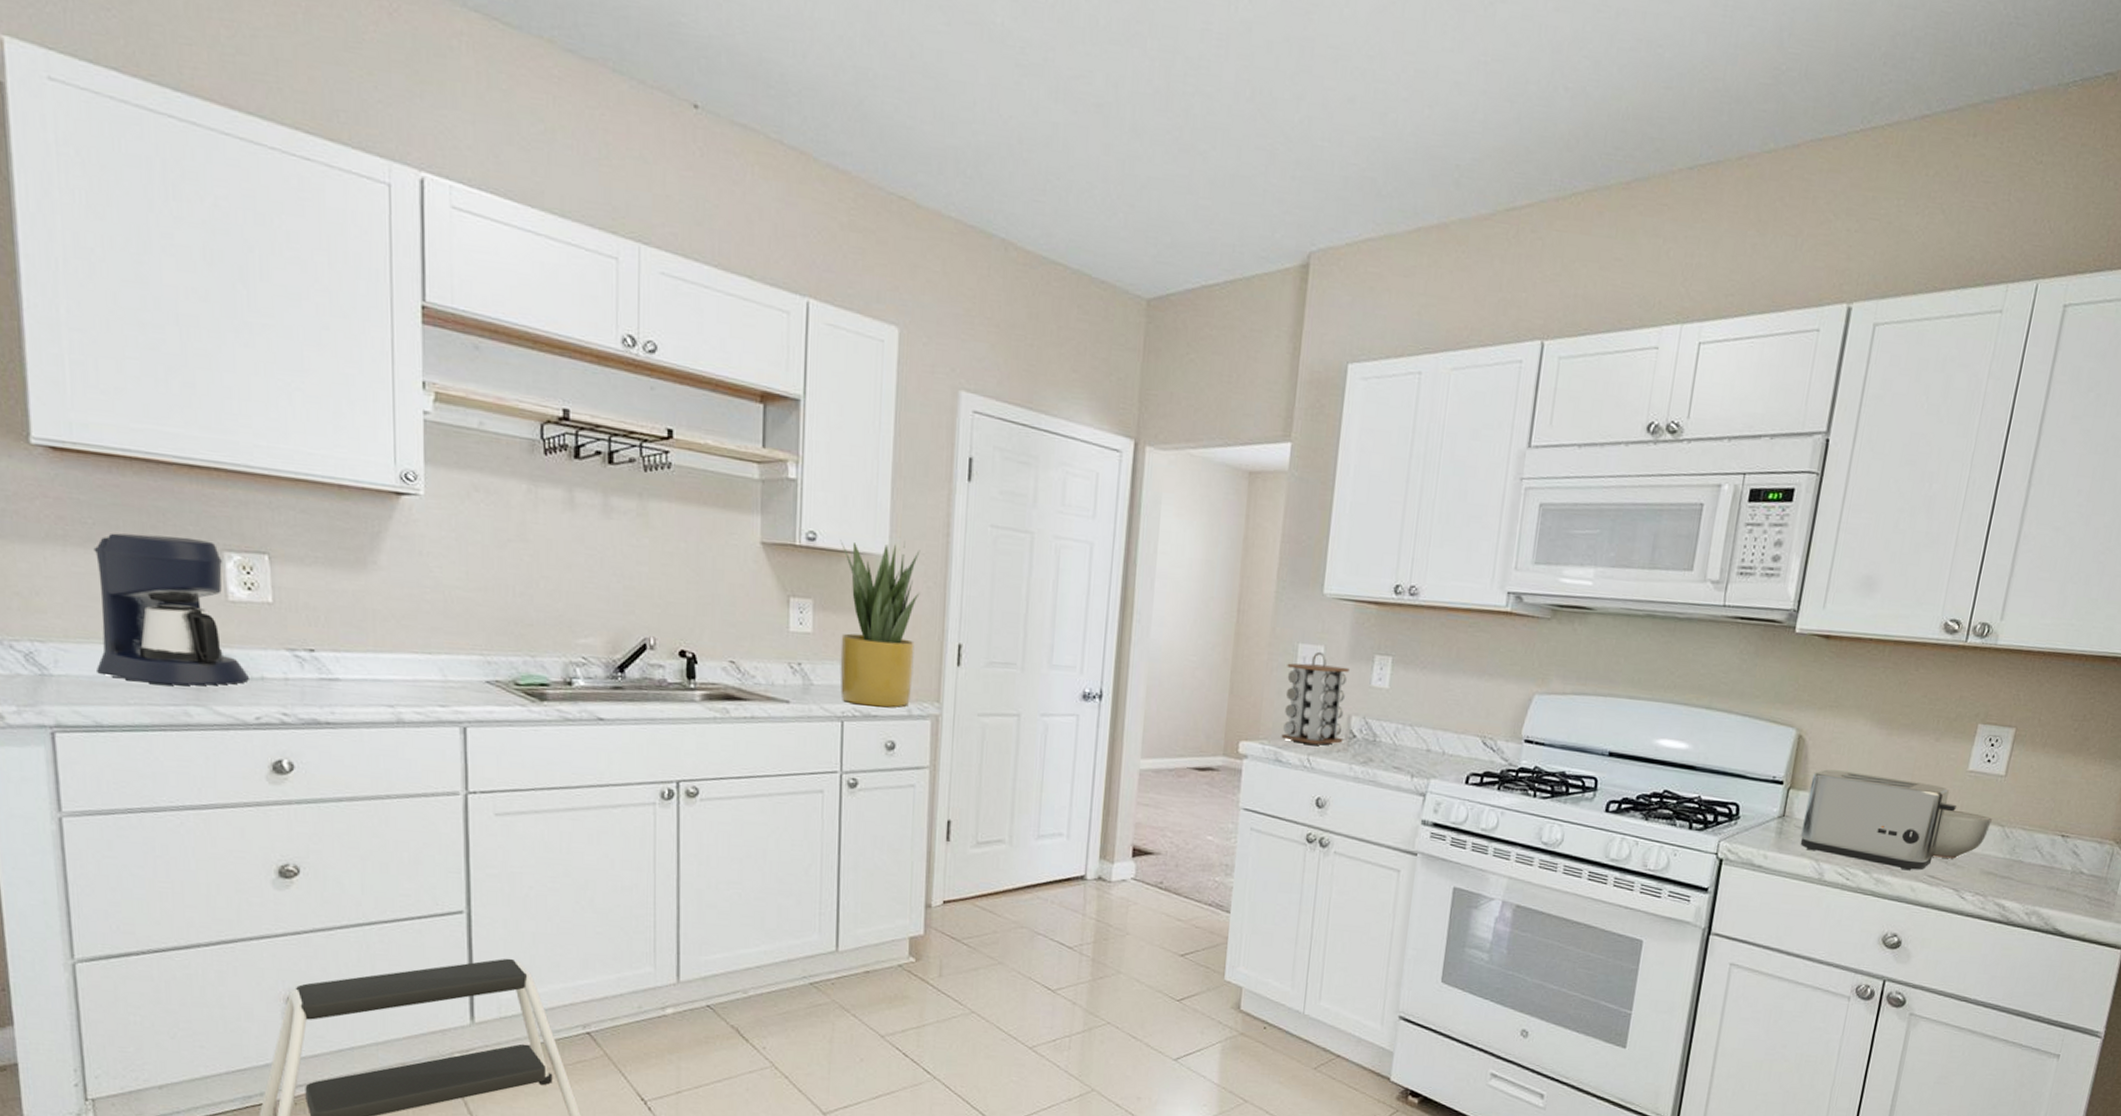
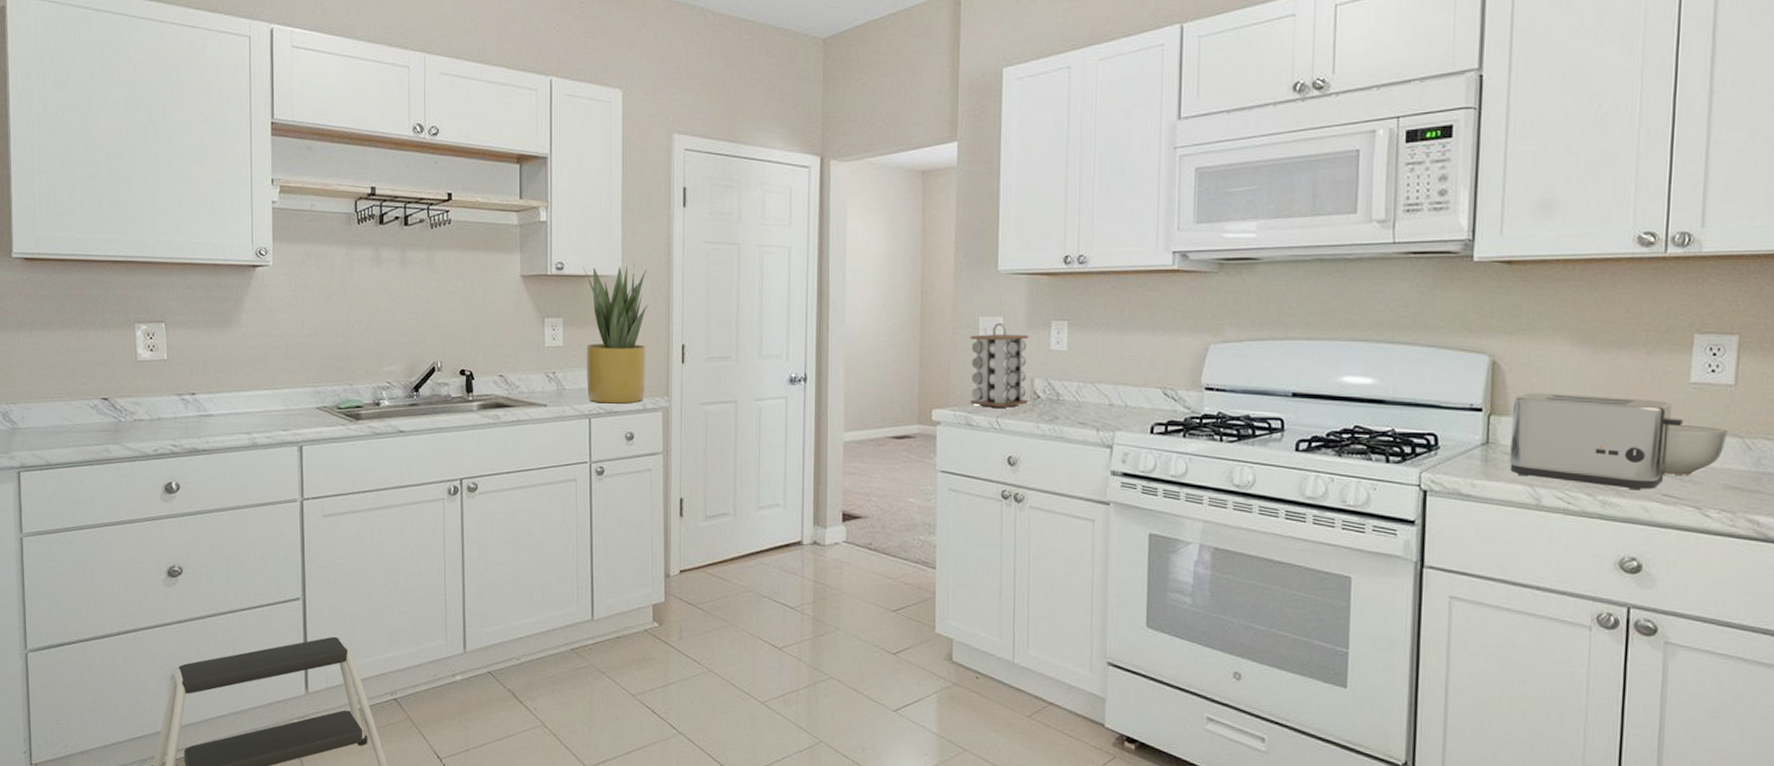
coffee maker: present [93,533,251,686] -> none [48,315,151,429]

